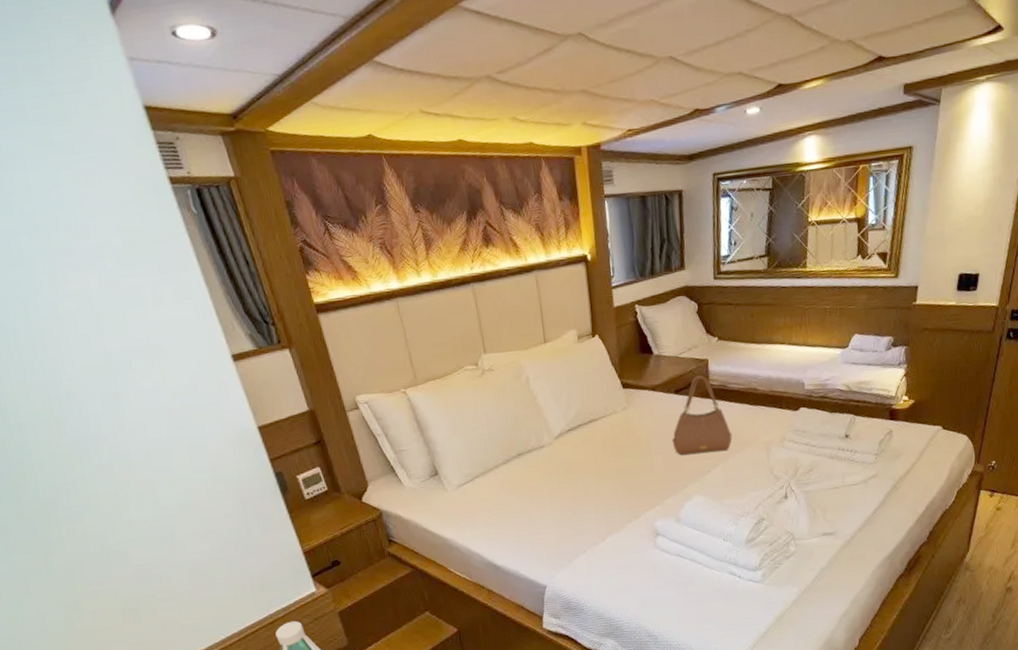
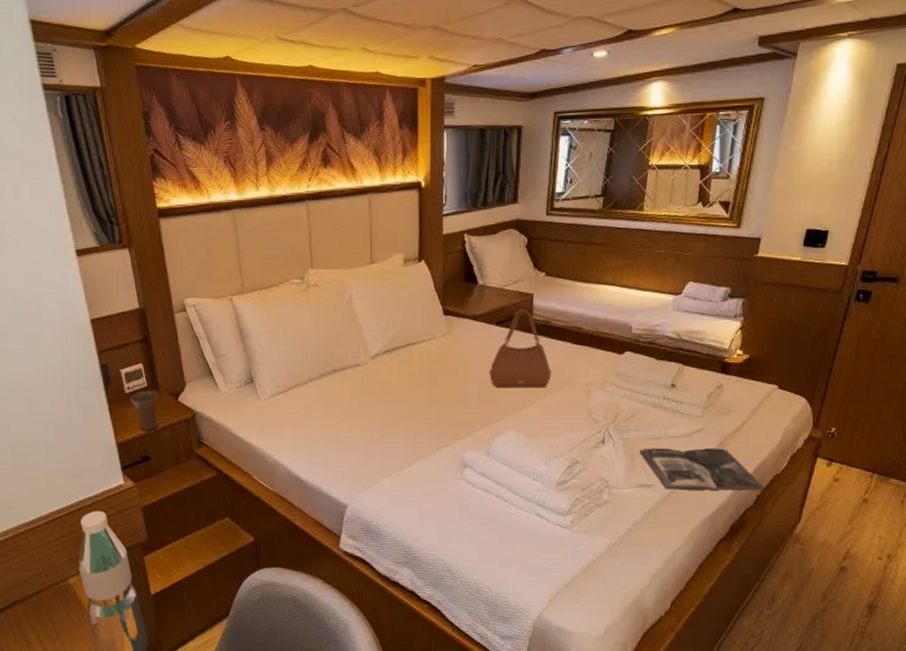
cup: none [311,493,345,535] -> present [130,390,159,430]
magazine: none [819,491,936,536] -> present [638,448,765,491]

